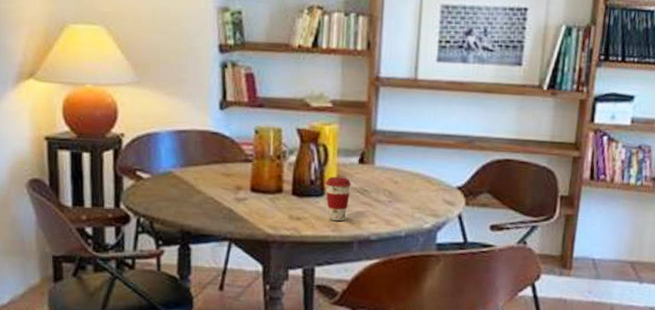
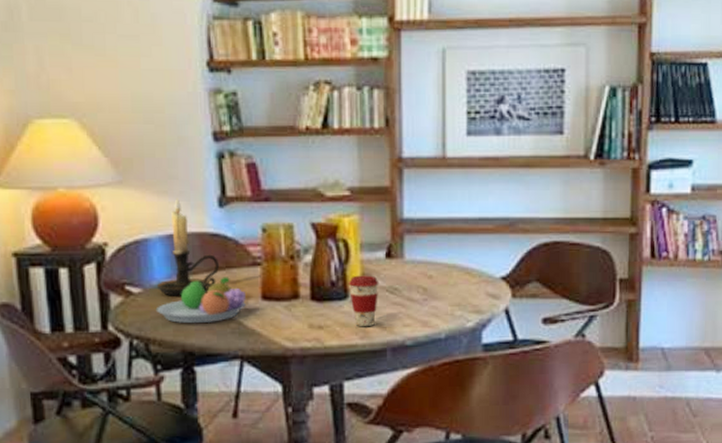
fruit bowl: none [161,170,238,209] -> present [155,277,247,324]
candle holder: none [163,99,217,184] -> present [157,198,220,296]

